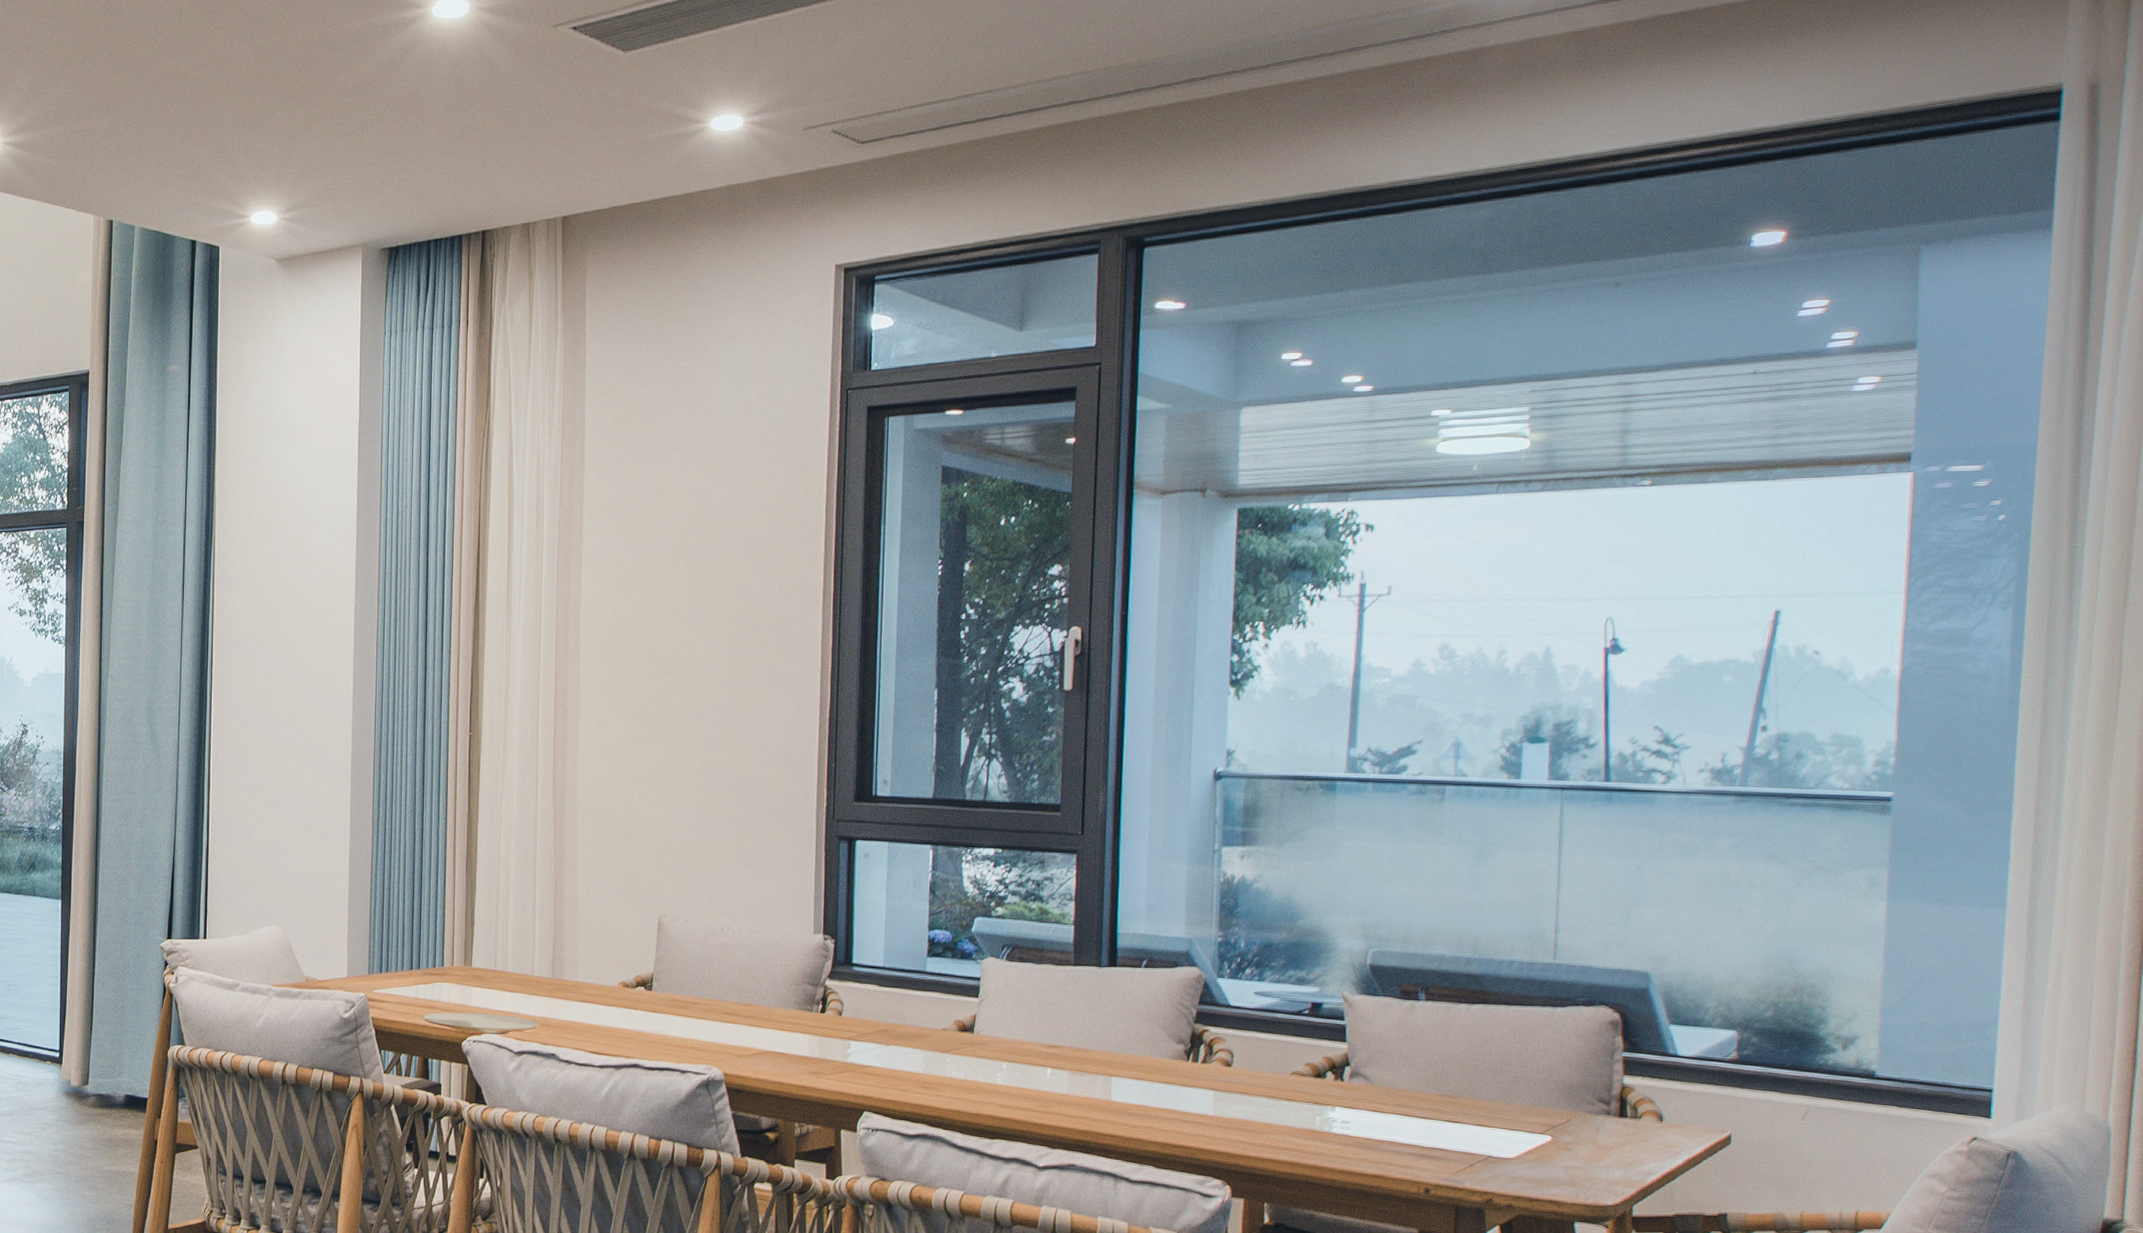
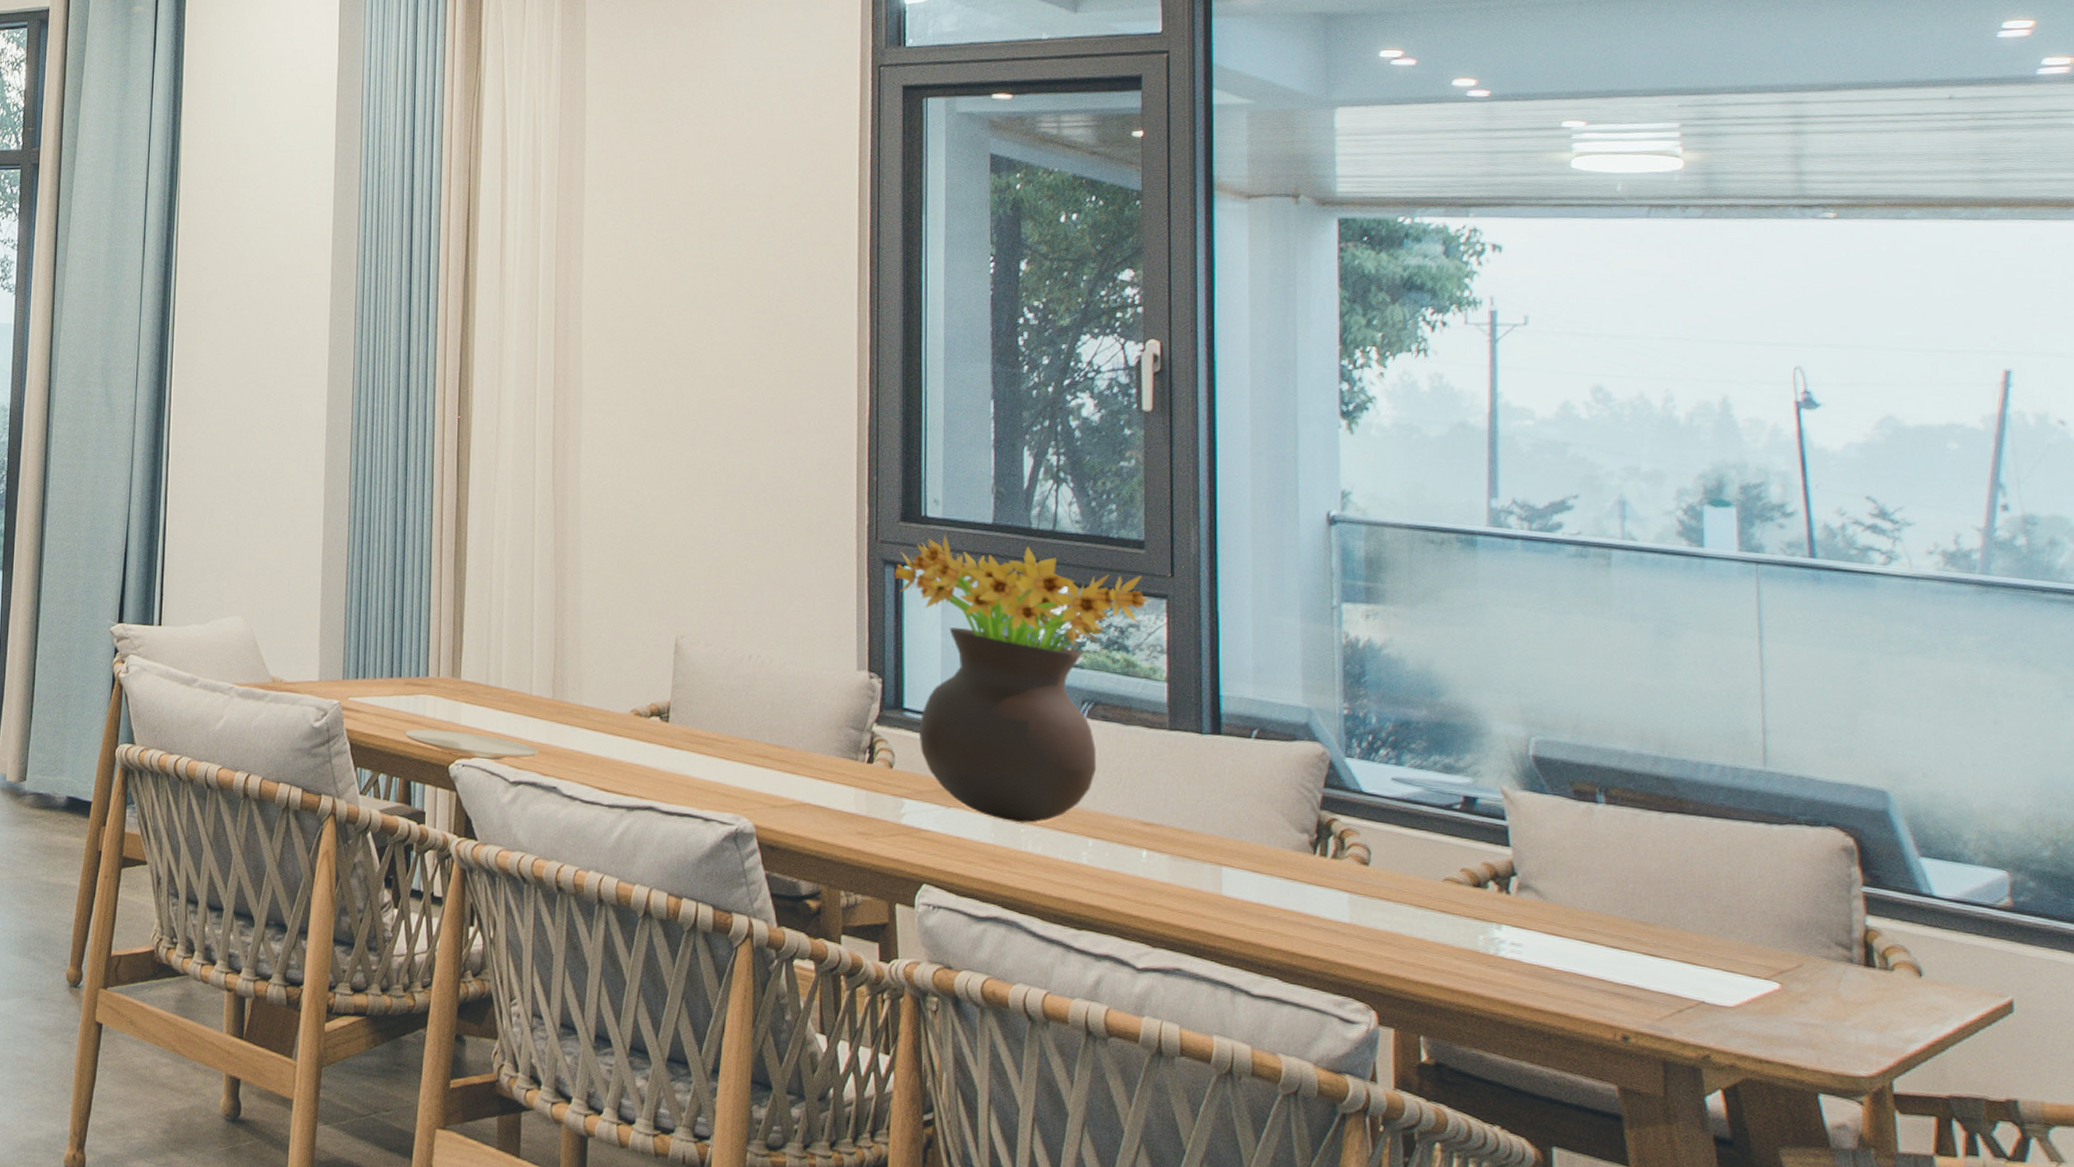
flower arrangement: none [847,811,1062,1053] -> present [894,535,1148,823]

